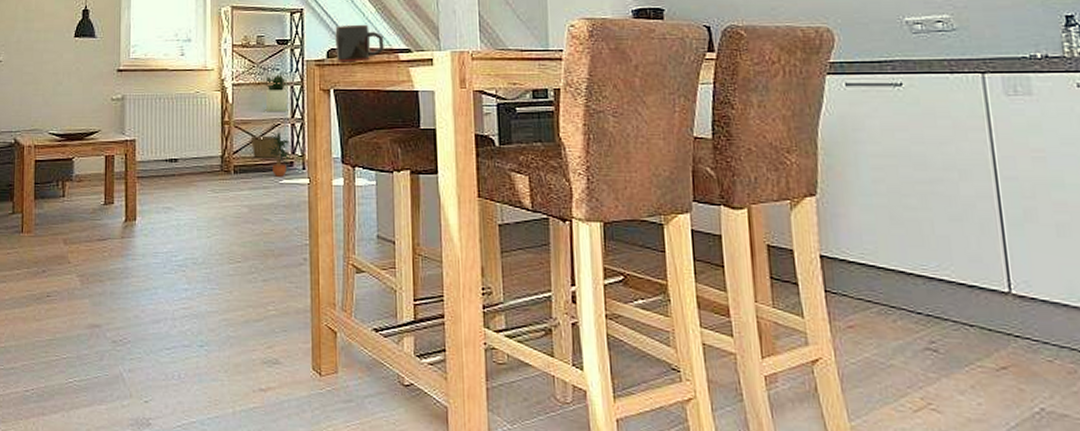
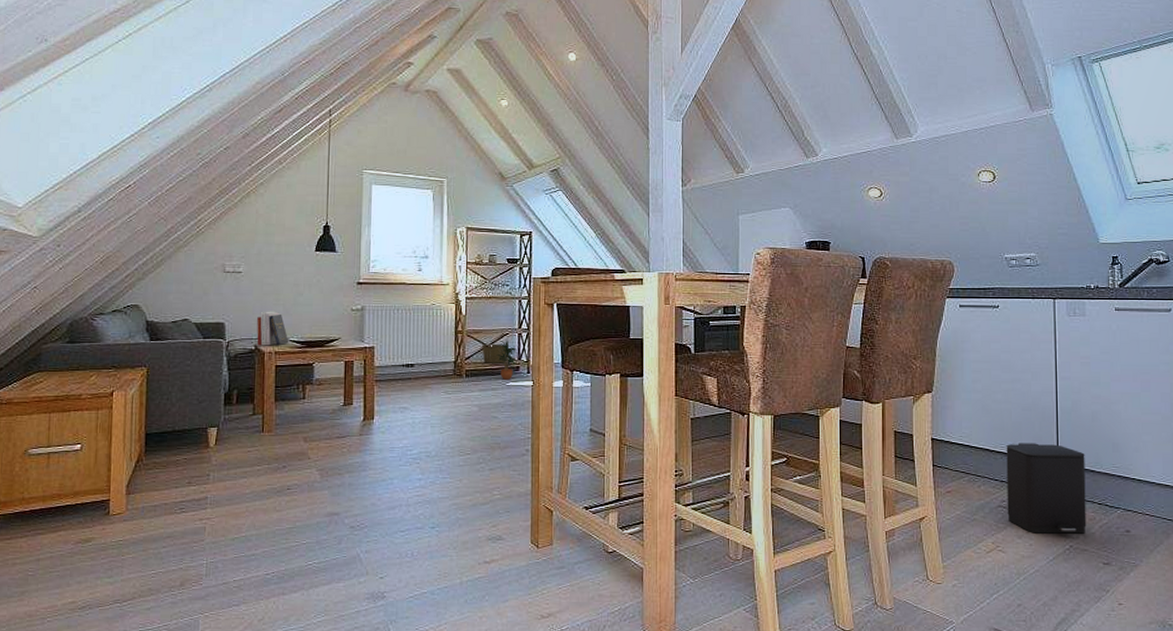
books: none [16,102,49,139] -> present [257,311,289,346]
planter: present [264,74,289,112] -> none [494,289,516,323]
mug: present [335,24,384,62] -> none [559,247,602,280]
pedal bin: none [929,264,1064,393] -> present [1006,443,1087,534]

